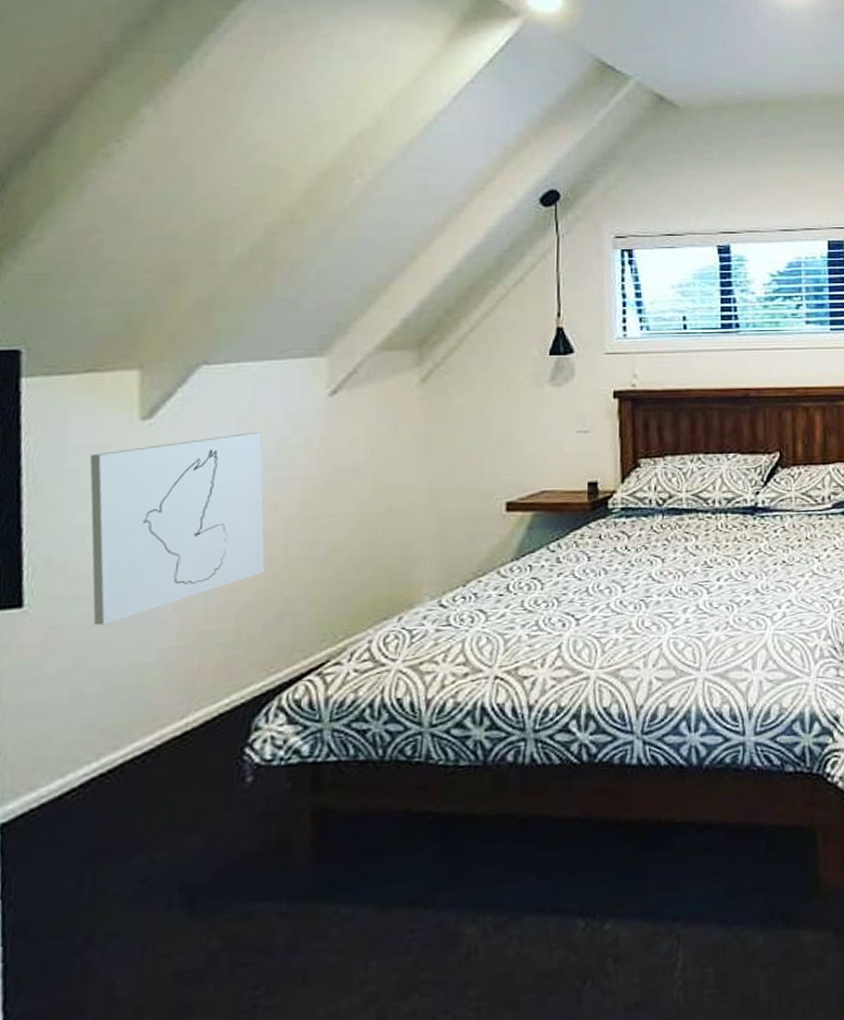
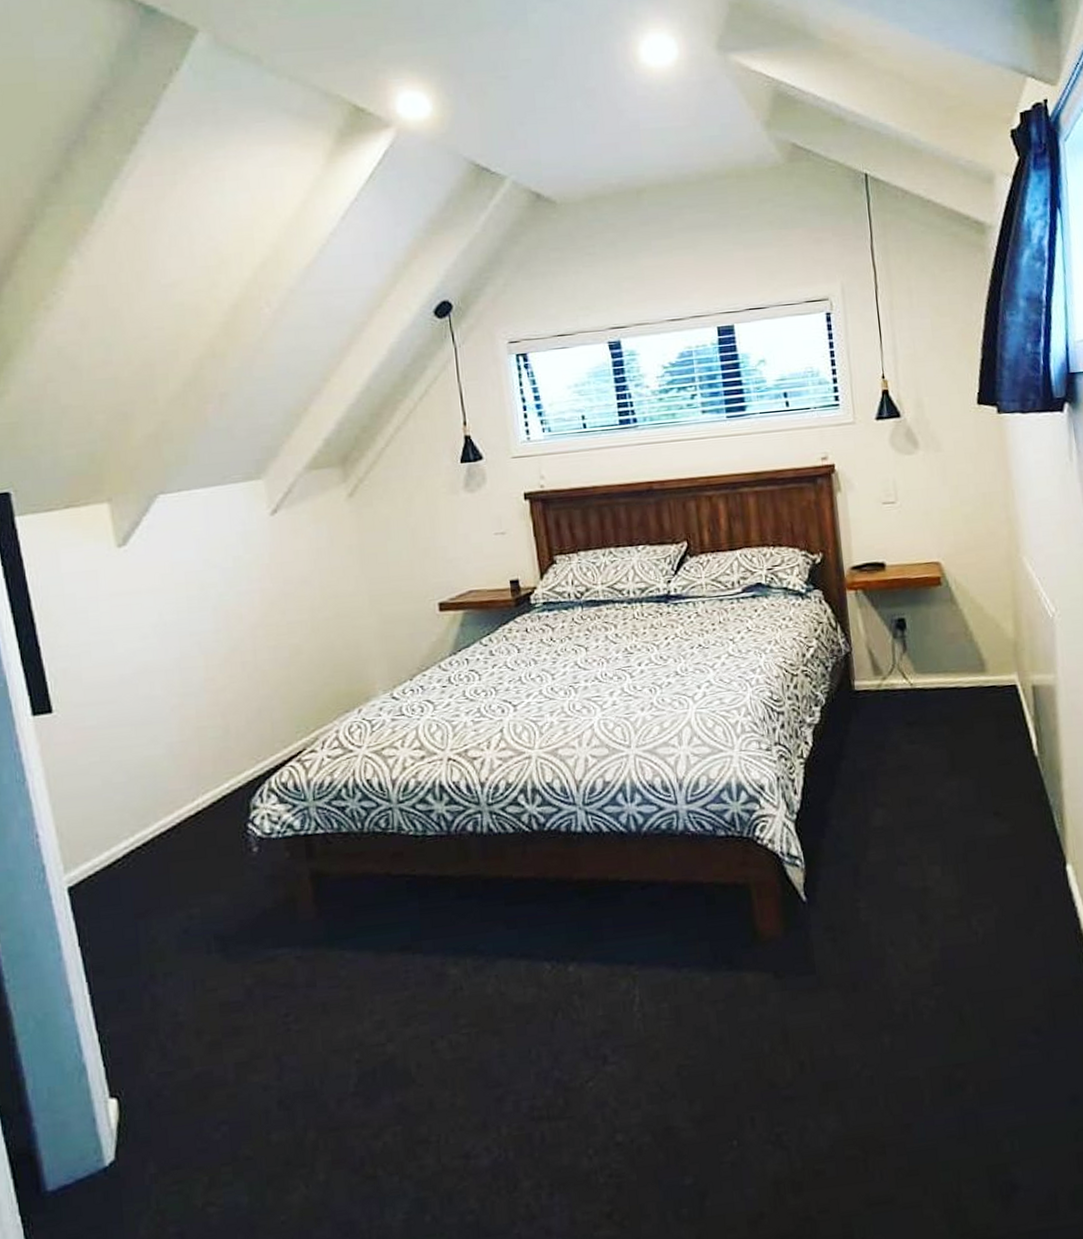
wall art: present [89,432,266,626] -> none [82,552,240,726]

